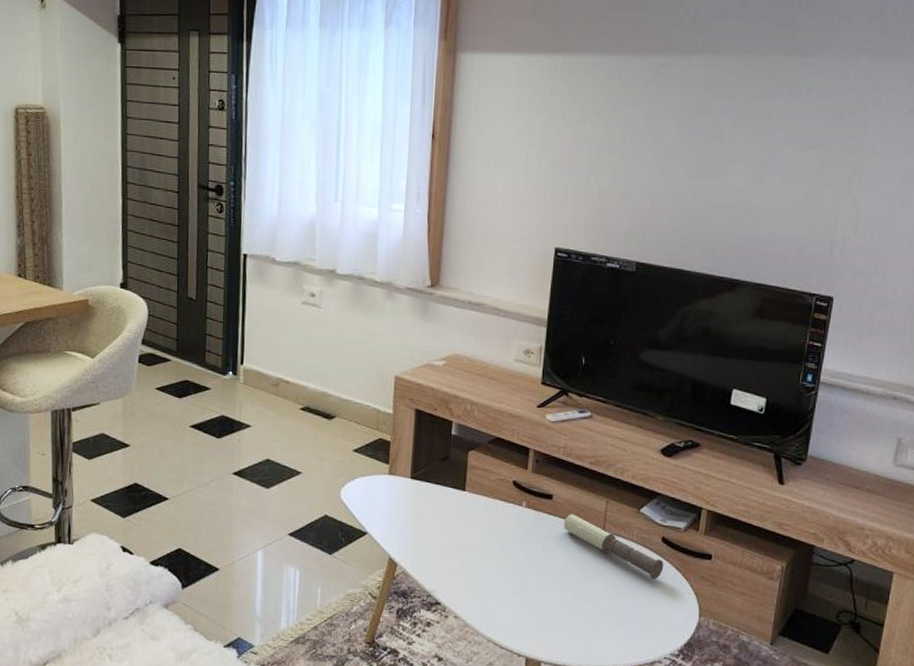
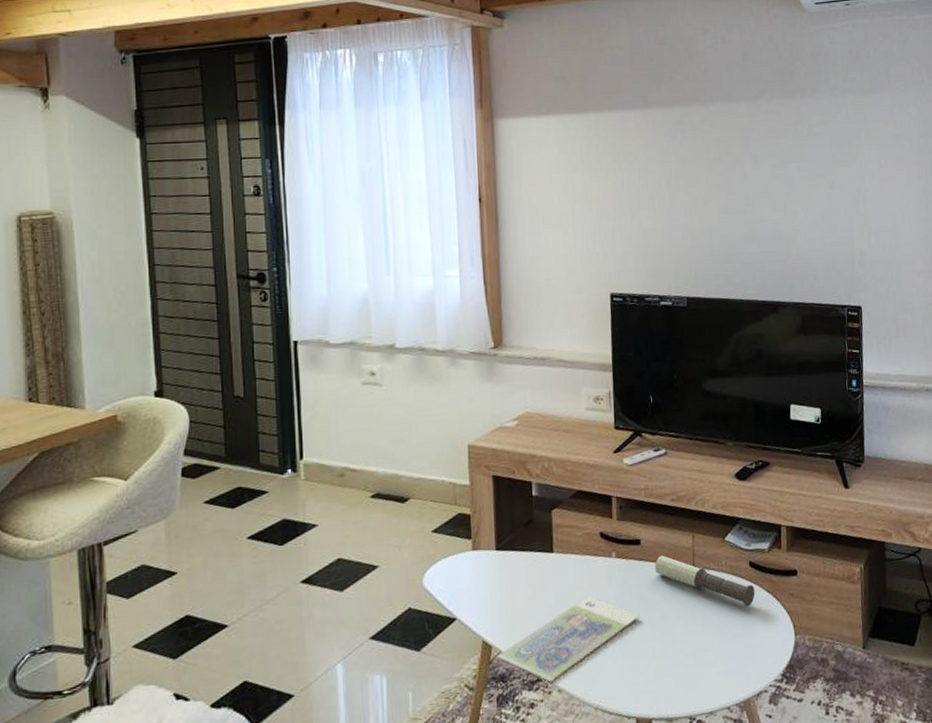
cash: none [401,538,542,608] -> present [497,596,640,683]

